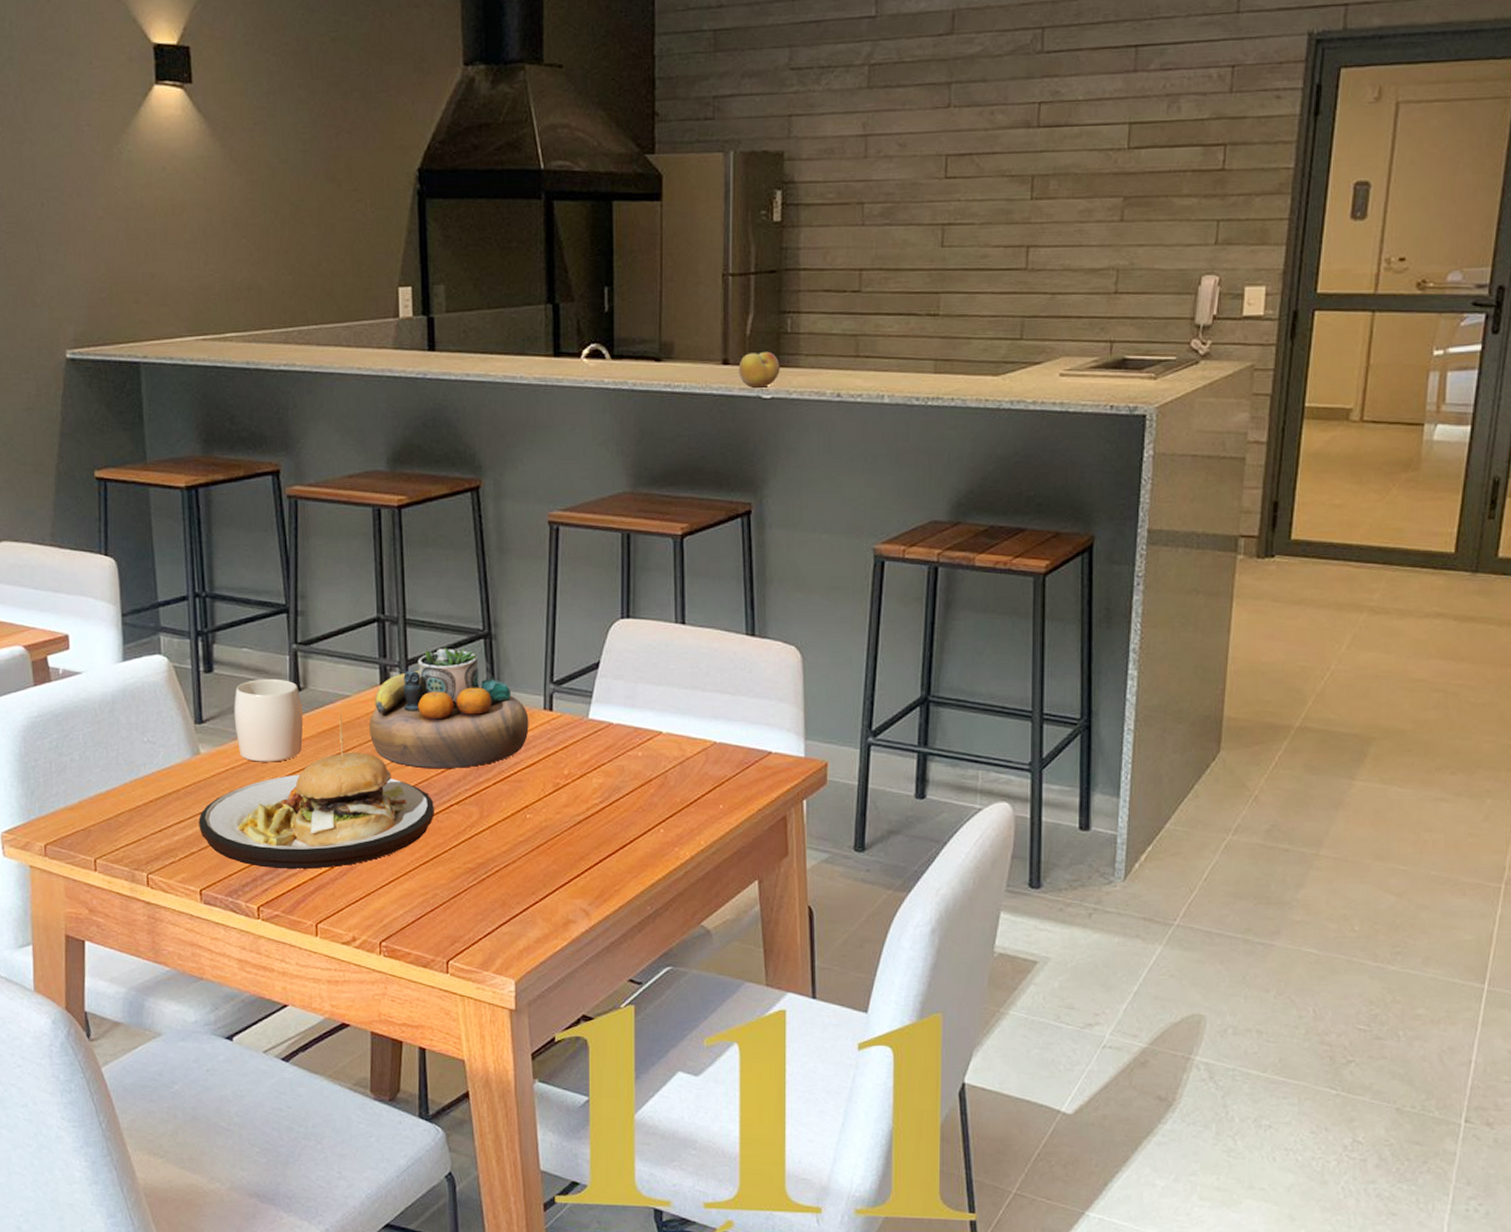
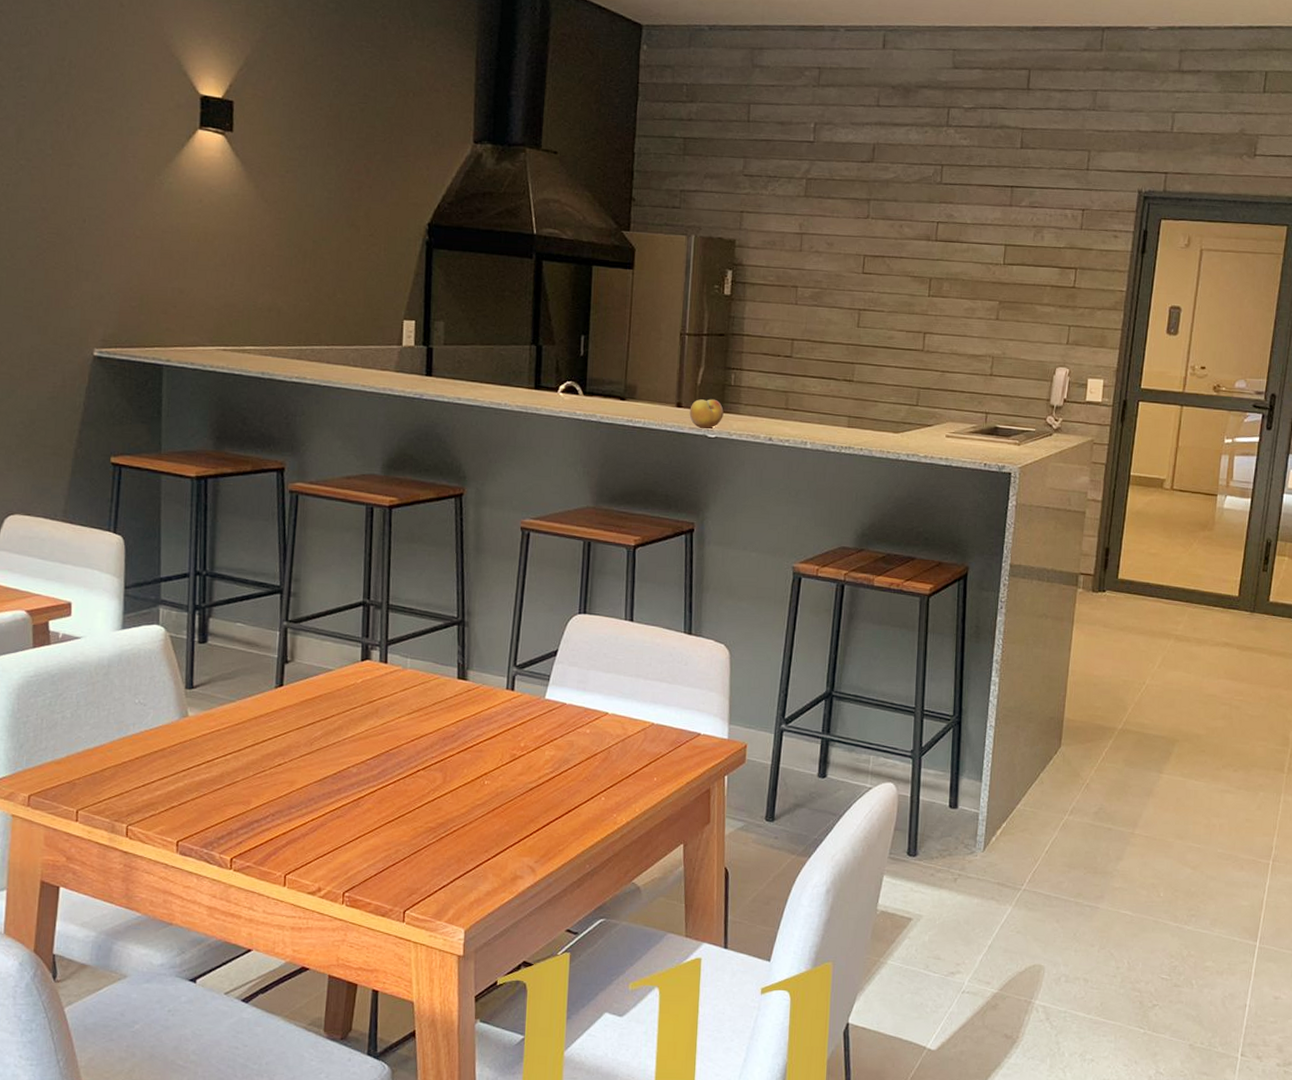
plate: present [199,714,434,869] -> none [181,685,402,824]
mug: present [234,678,304,762] -> none [223,651,289,727]
decorative bowl: present [368,646,529,769] -> none [347,630,493,738]

